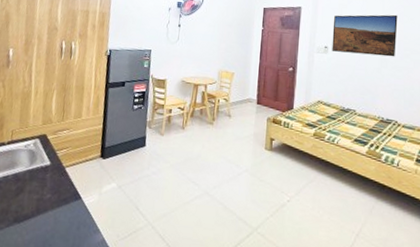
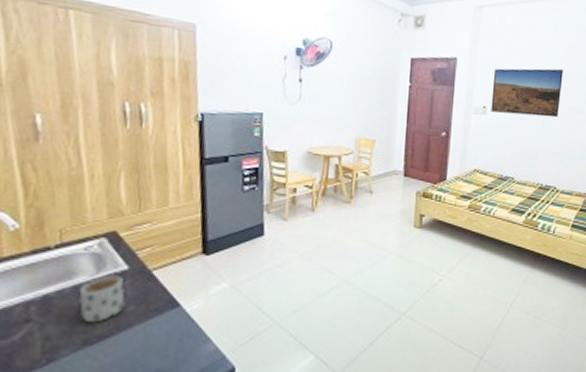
mug: none [15,168,46,205] -> present [79,275,125,323]

